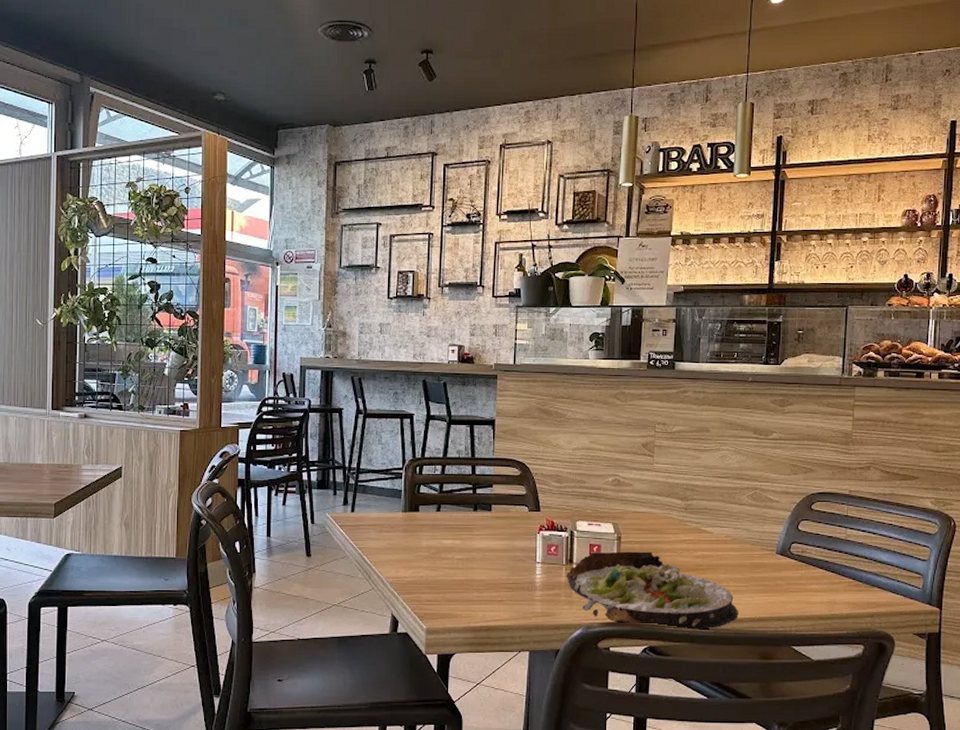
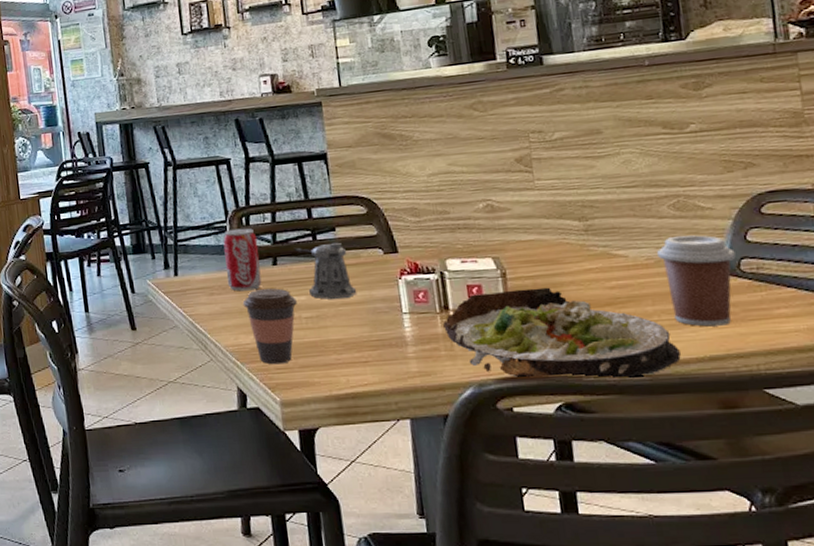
beverage can: none [396,476,427,531] -> present [223,228,262,291]
coffee cup: none [406,531,452,597] -> present [242,288,297,365]
pepper shaker: none [456,497,503,545] -> present [294,242,357,299]
coffee cup: none [734,521,789,594] -> present [657,235,736,327]

